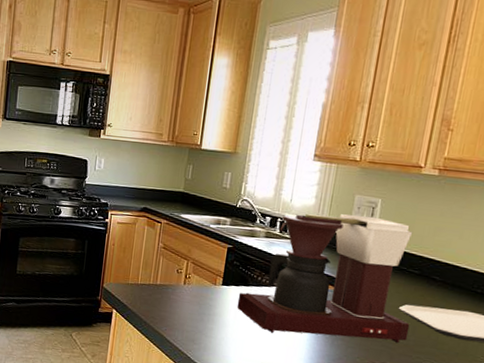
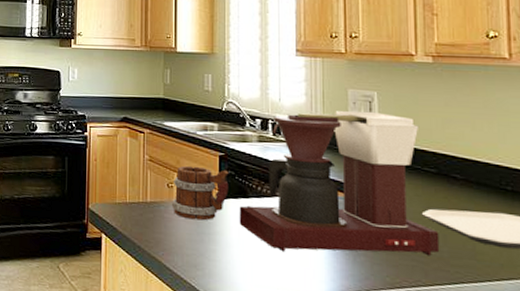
mug: none [178,254,234,303] -> present [171,165,229,221]

